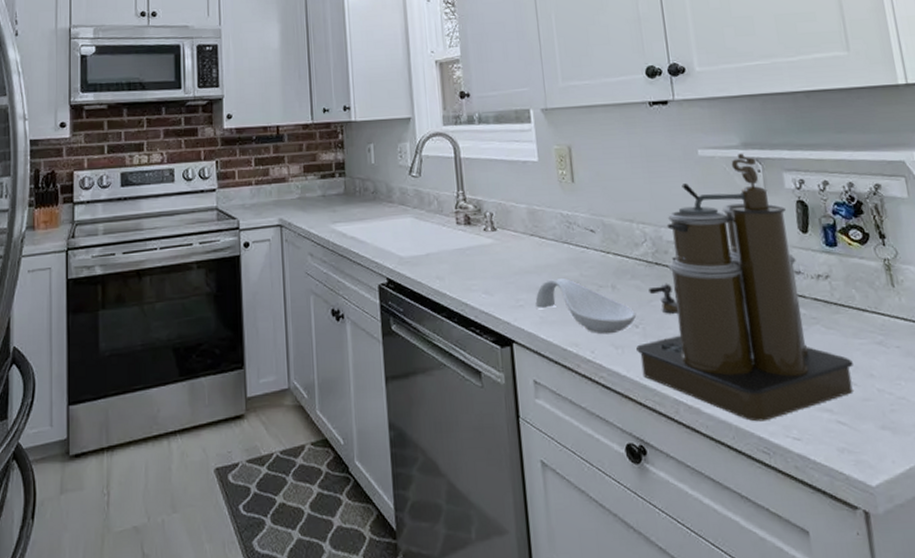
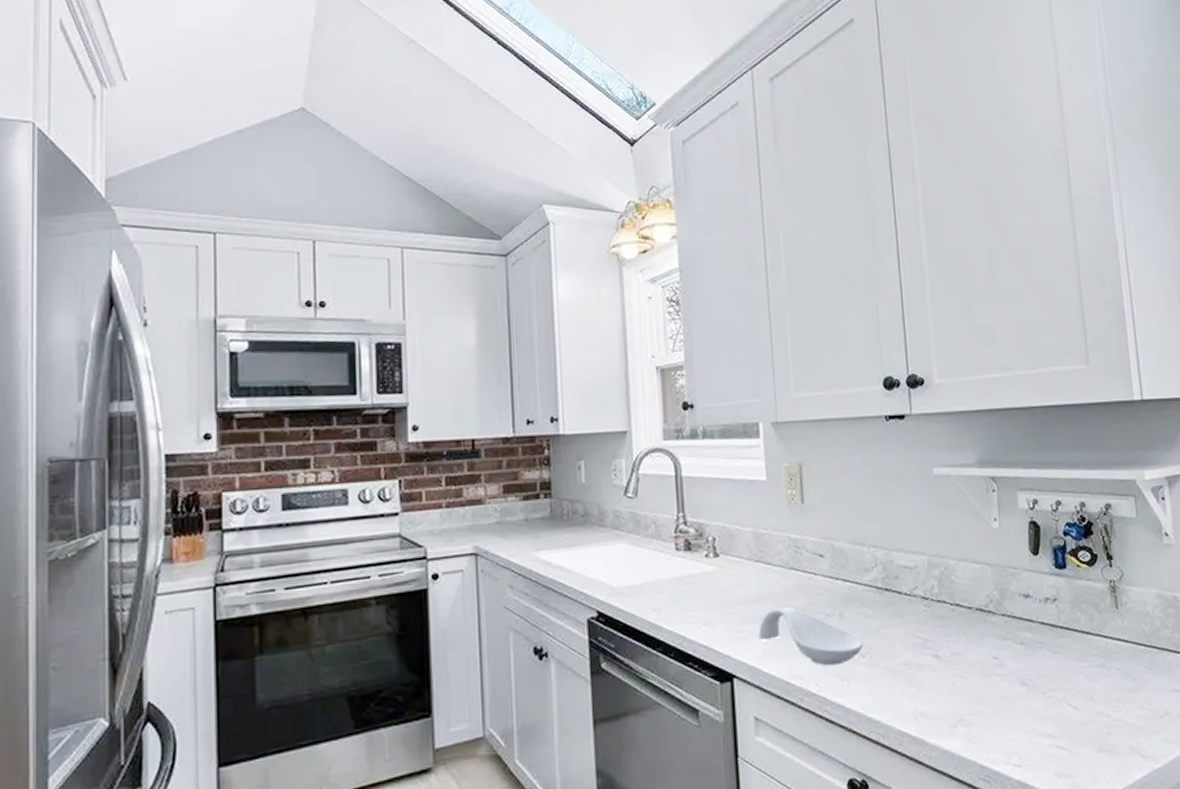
coffee maker: present [636,153,853,422] -> none [862,472,1075,750]

